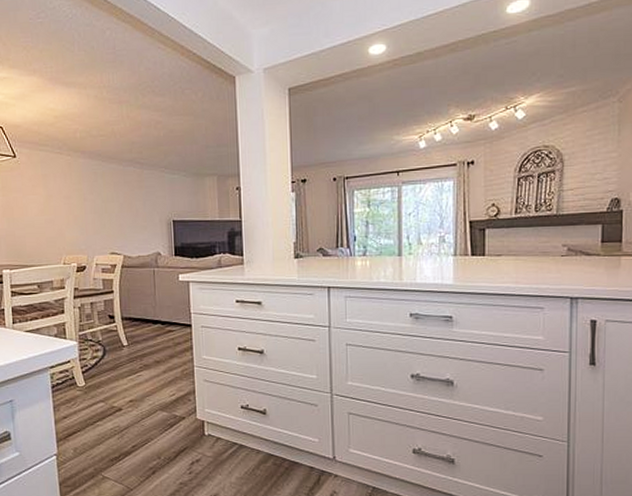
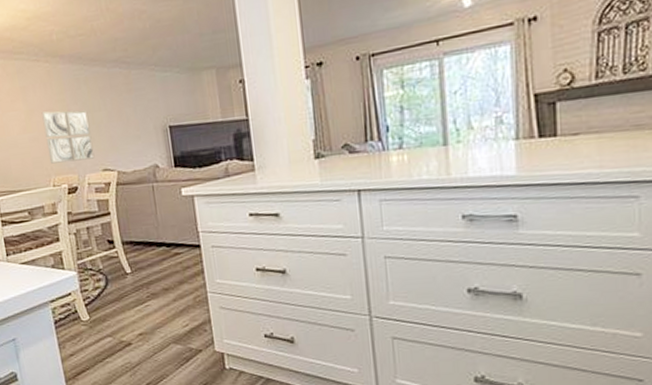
wall art: none [59,198,104,244] -> present [41,110,95,164]

